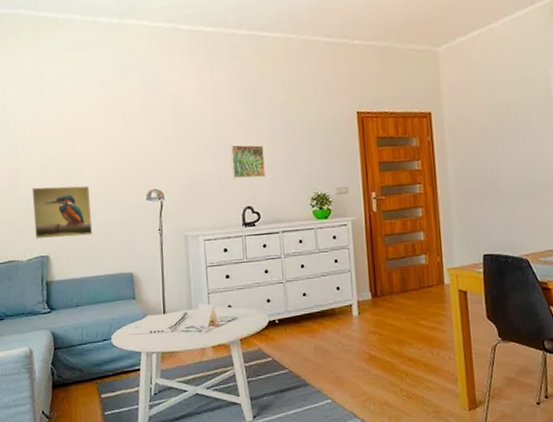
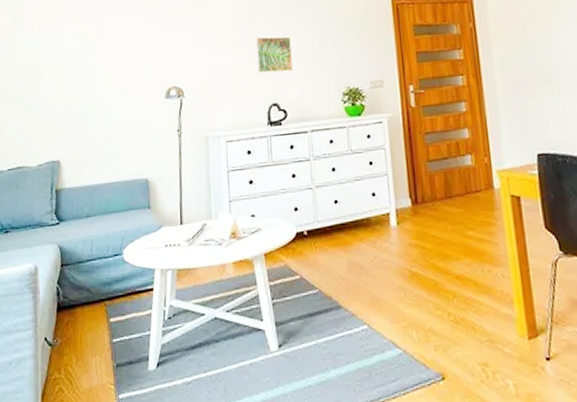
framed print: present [31,185,93,240] -> none [45,83,108,143]

